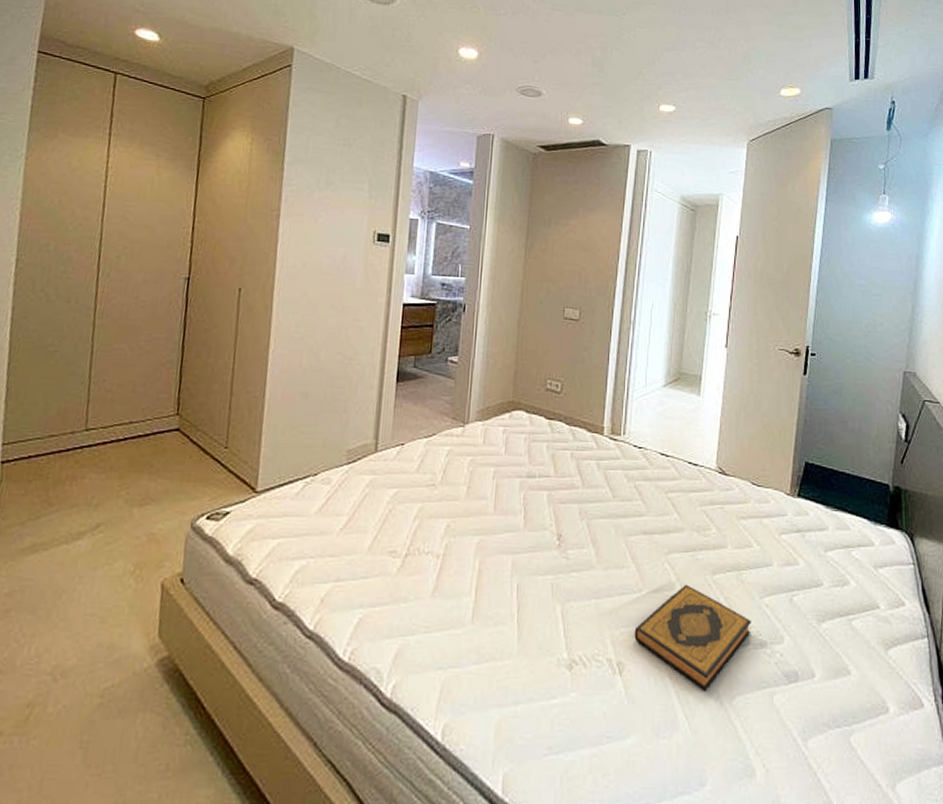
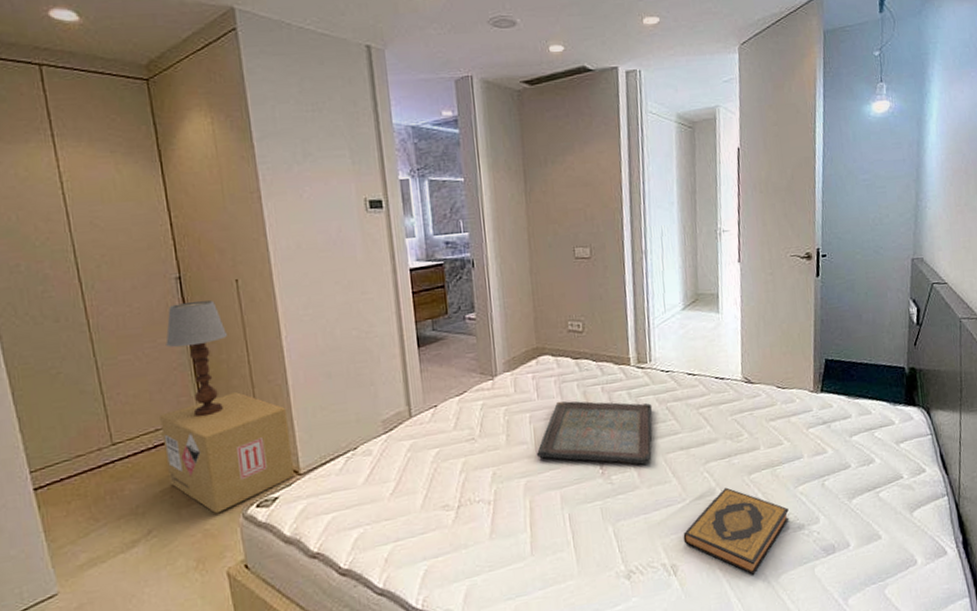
cardboard box: none [130,397,257,519] -> present [160,392,294,514]
table lamp: none [160,302,219,417] -> present [165,300,227,418]
serving tray: none [495,460,620,543] -> present [537,400,653,465]

